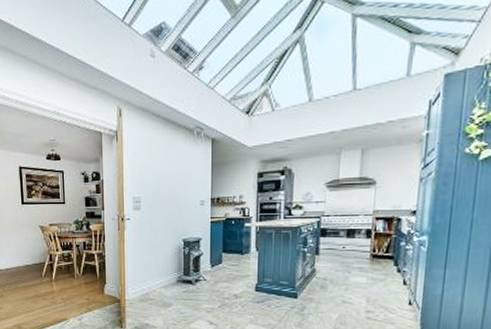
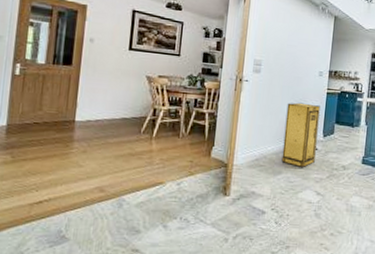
storage cabinet: none [171,235,205,299] -> present [281,102,320,168]

